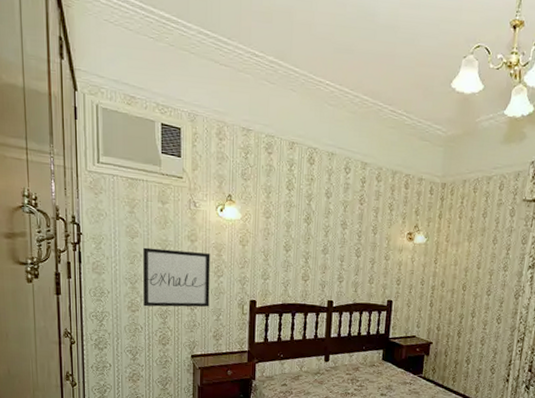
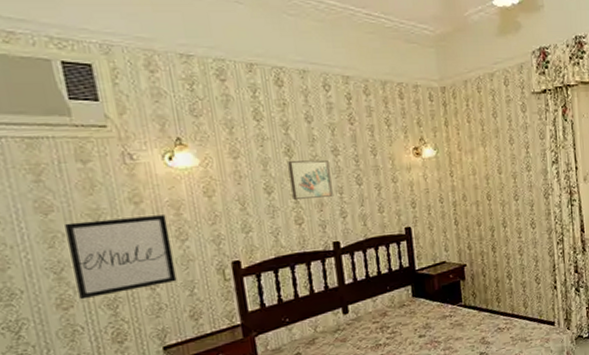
wall art: none [304,227,337,262] -> present [288,159,333,200]

